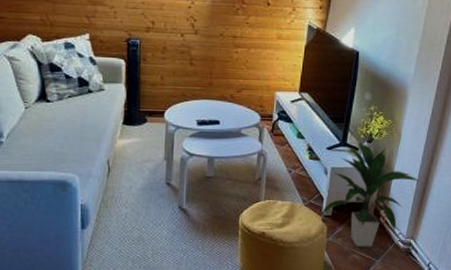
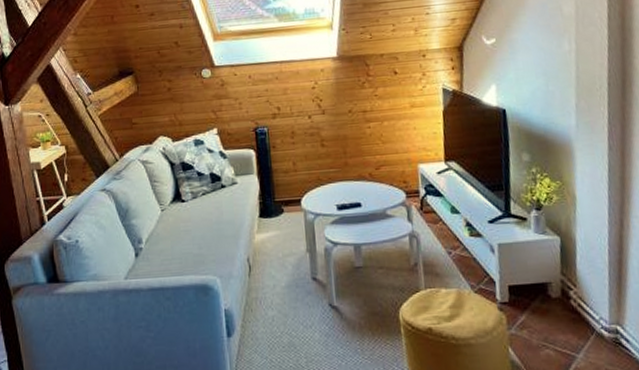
indoor plant: present [319,142,420,247] -> none [494,210,612,340]

